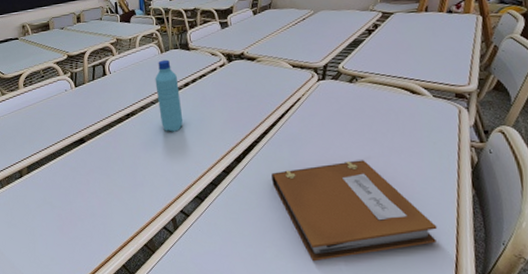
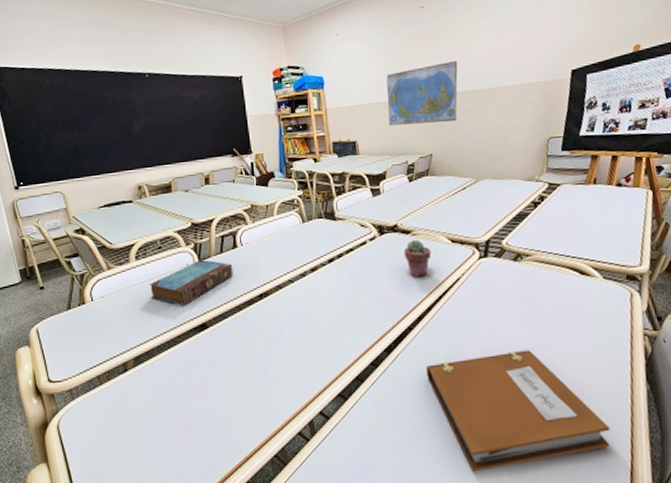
book: none [35,86,104,124] -> present [149,259,233,306]
water bottle: present [155,59,184,132] -> none [294,230,326,316]
potted succulent: none [249,65,275,98] -> present [403,240,432,277]

